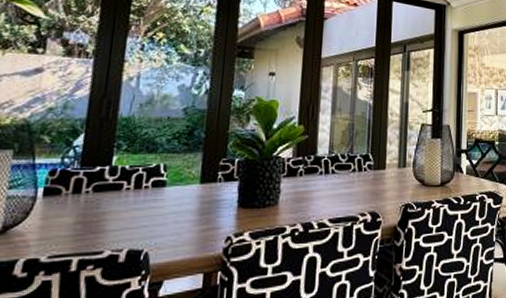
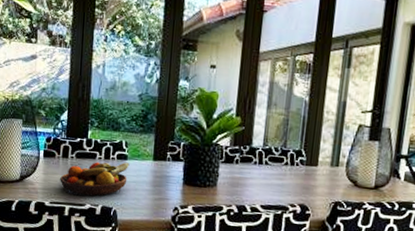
fruit bowl: none [66,191,169,242] -> present [60,162,130,197]

